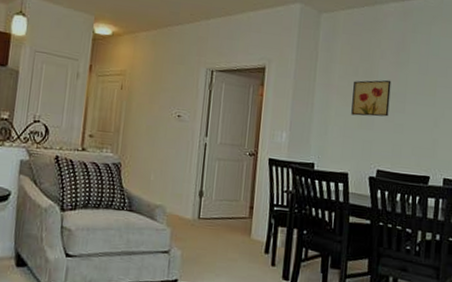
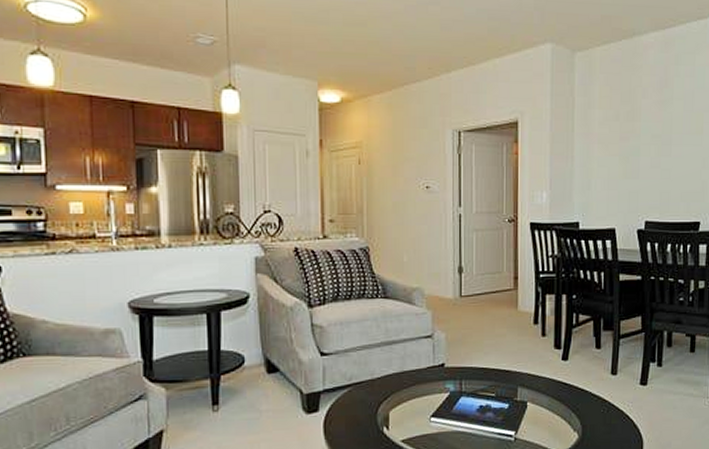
wall art: present [351,79,391,117] -> none [614,121,656,165]

